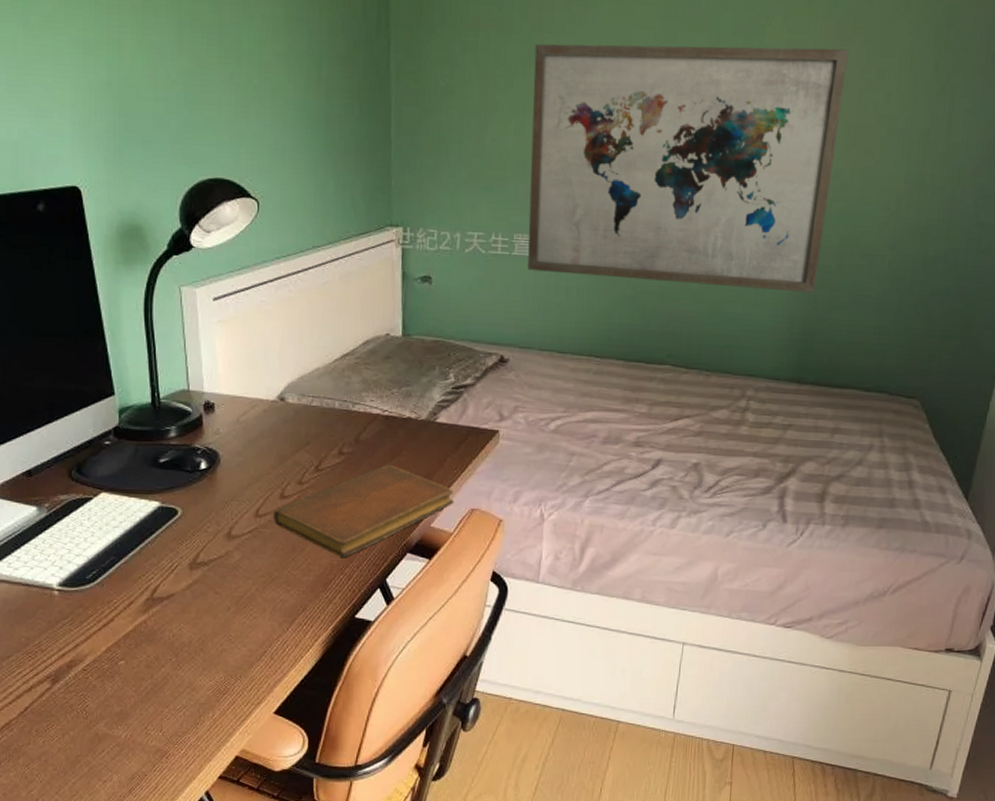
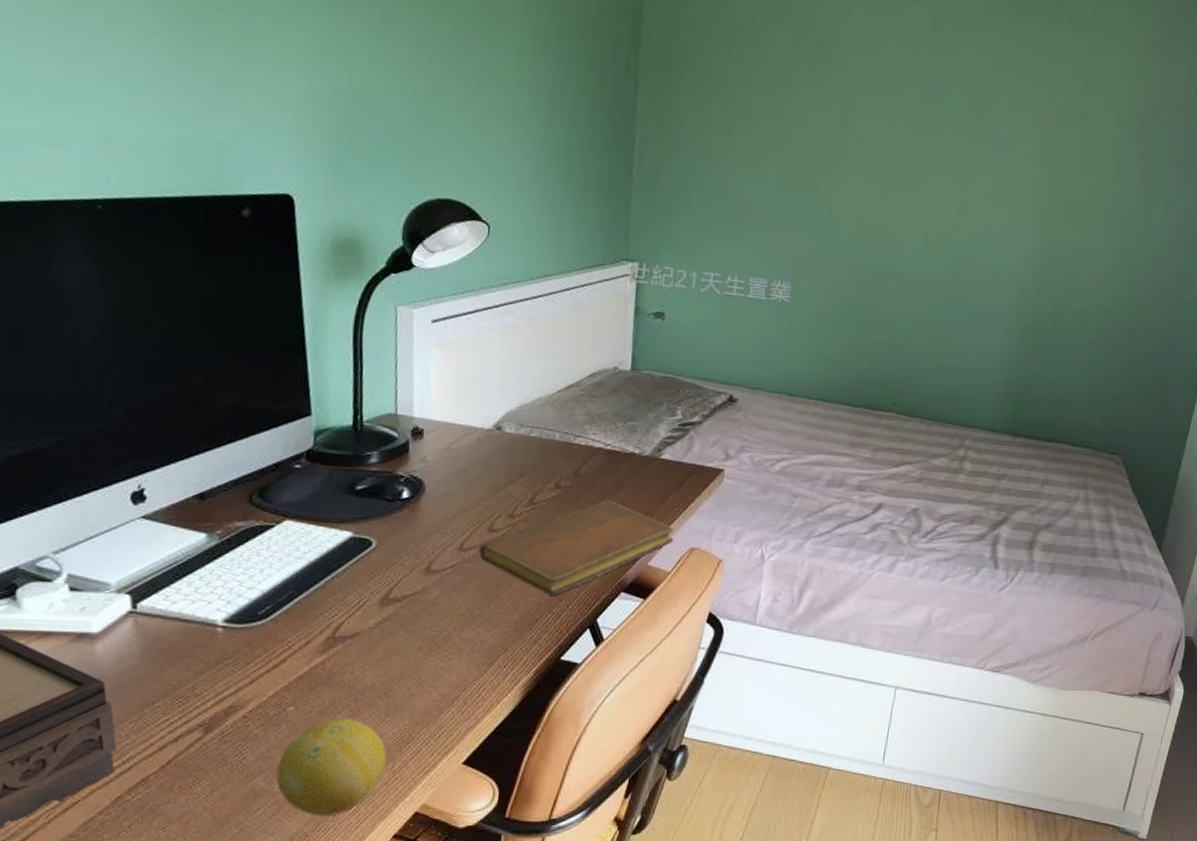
fruit: none [115,671,207,759] -> present [276,718,387,817]
wall art: present [527,43,849,293] -> none [761,99,1066,352]

